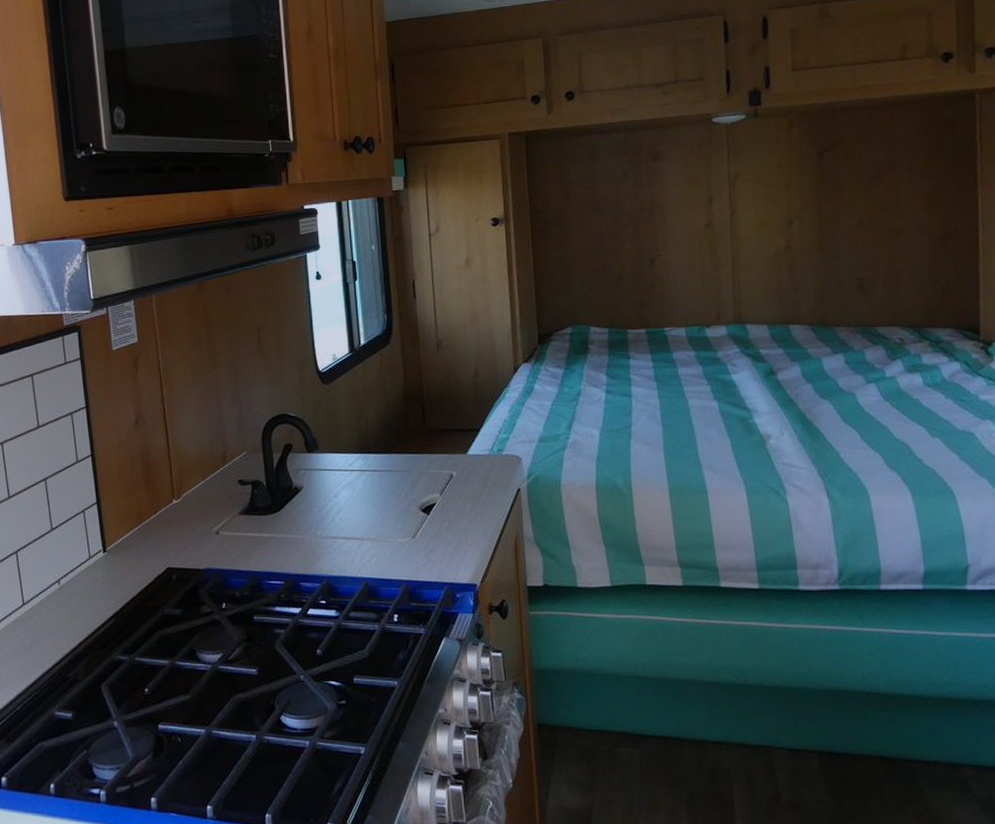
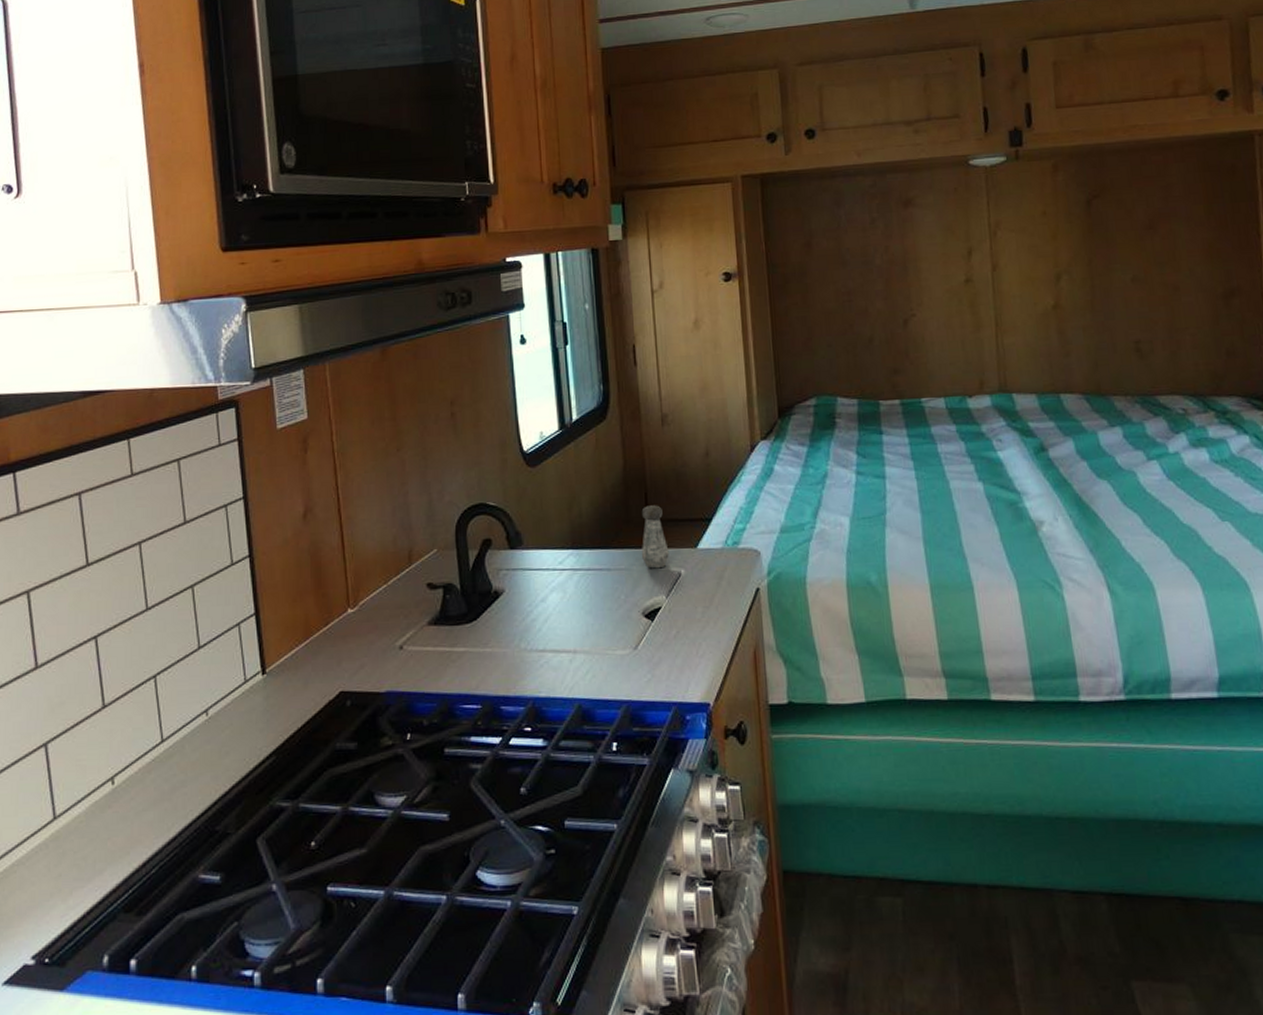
salt shaker: none [419,417,443,471] -> present [641,505,669,569]

